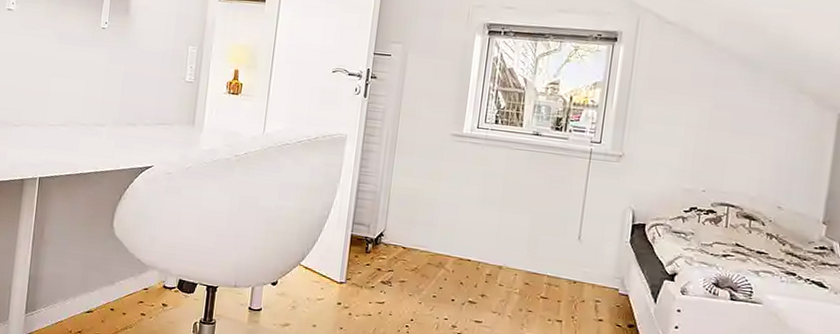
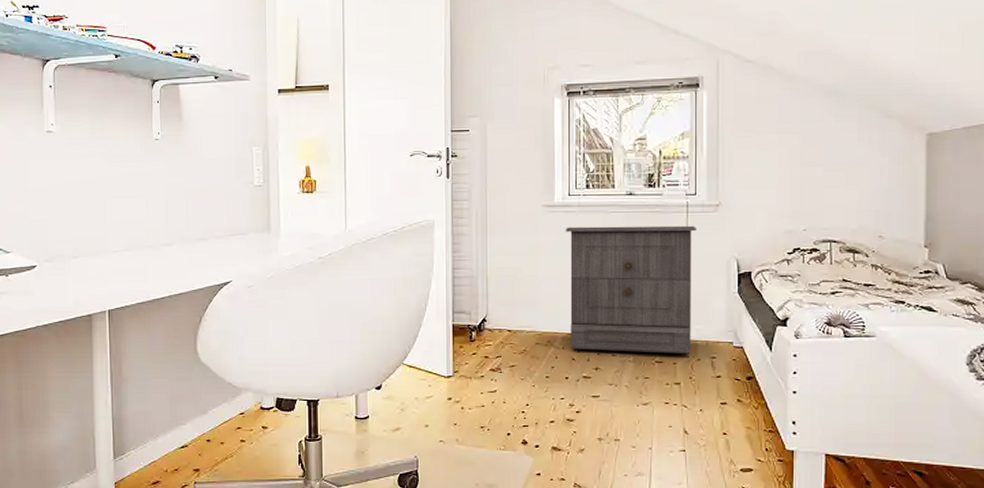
nightstand: none [460,157,597,294] -> present [565,225,696,354]

